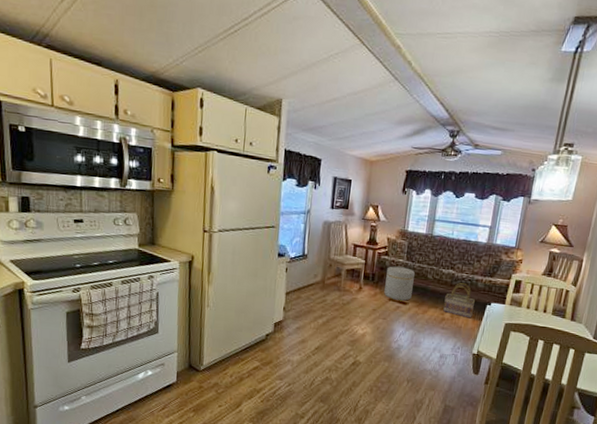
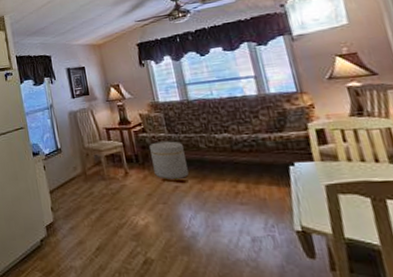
basket: present [443,283,475,319] -> none [229,145,275,187]

